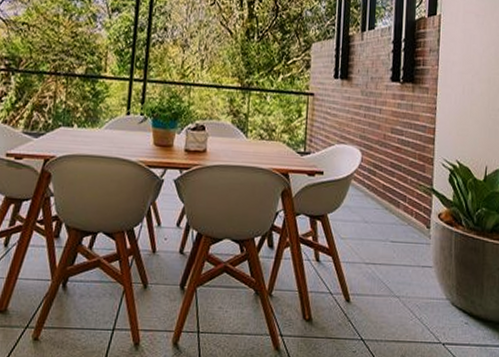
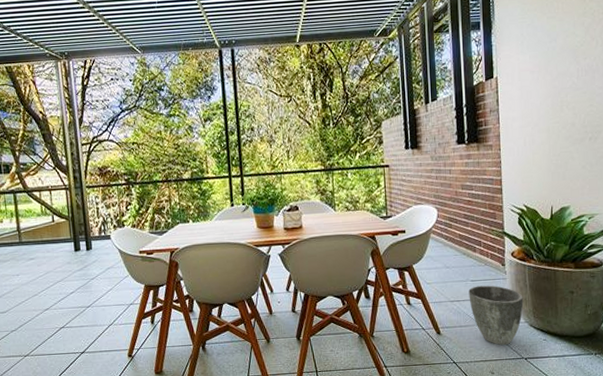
planter pot: none [386,248,447,325] -> present [468,285,524,346]

